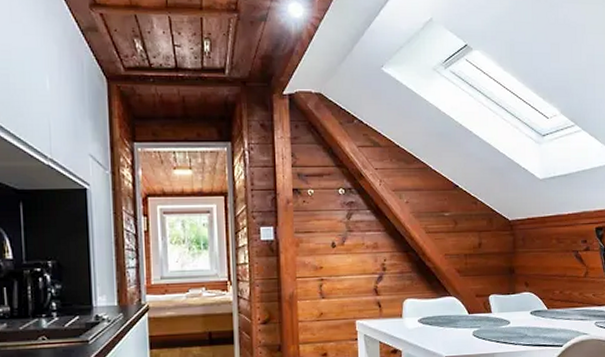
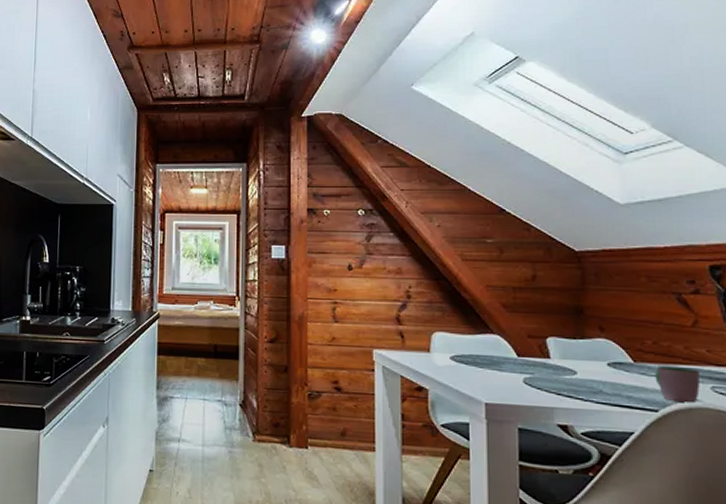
cup: none [561,309,588,338] -> present [655,366,700,404]

